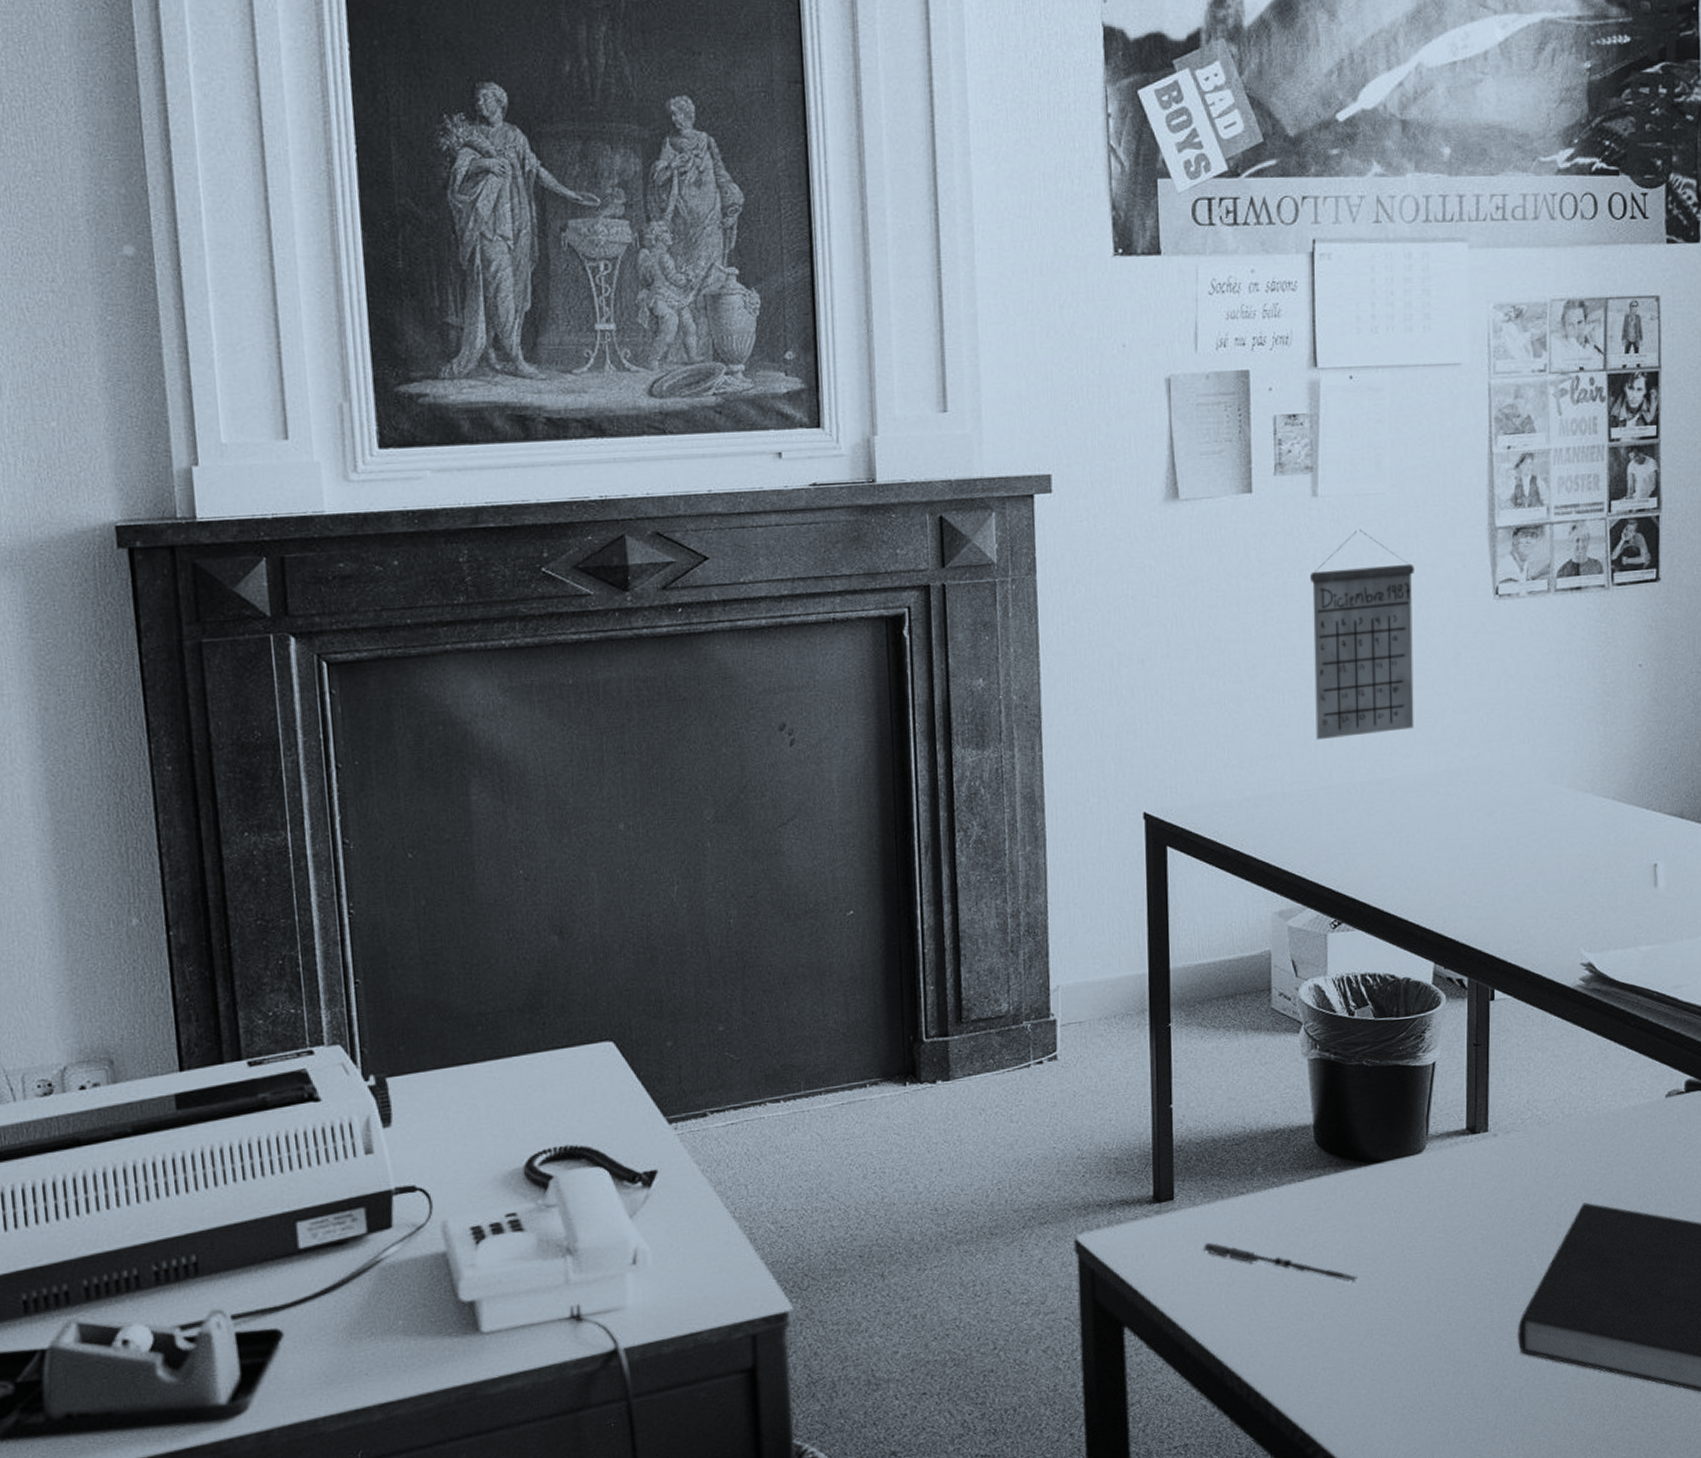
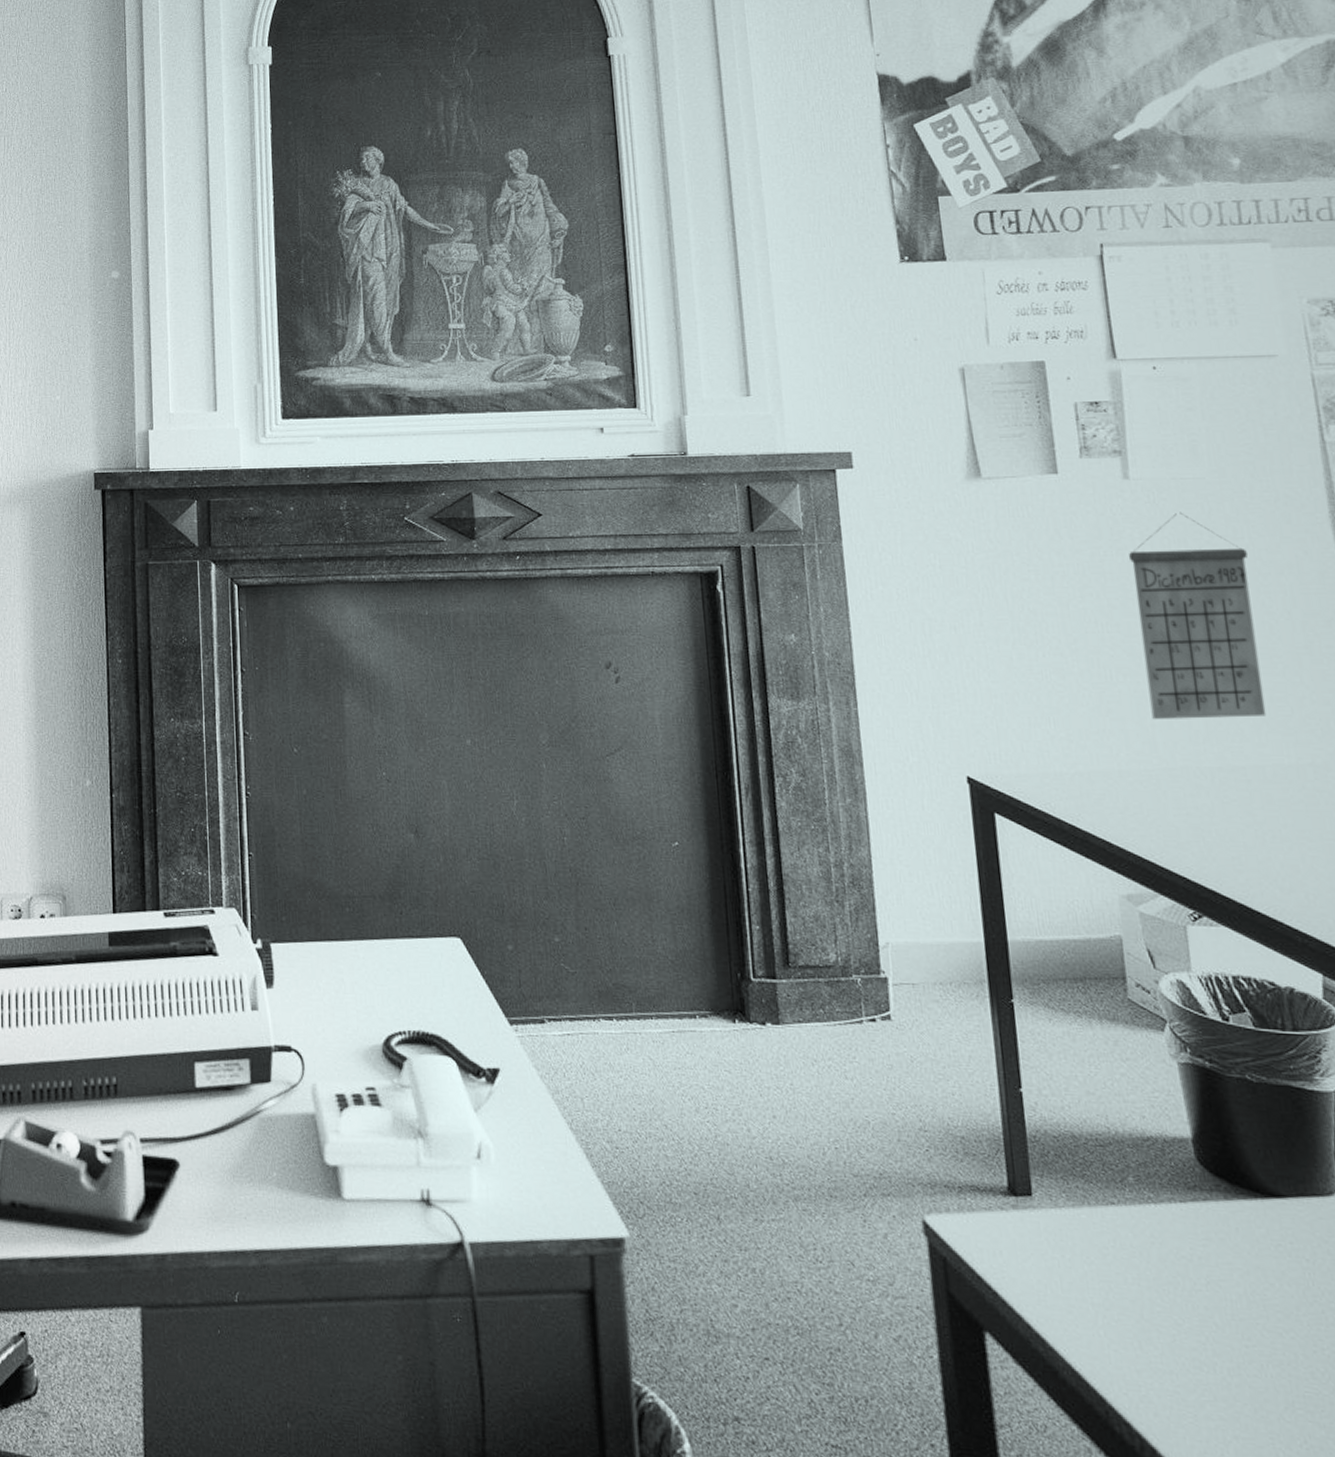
pen: present [1204,1242,1357,1284] -> none [1071,1253,1267,1338]

